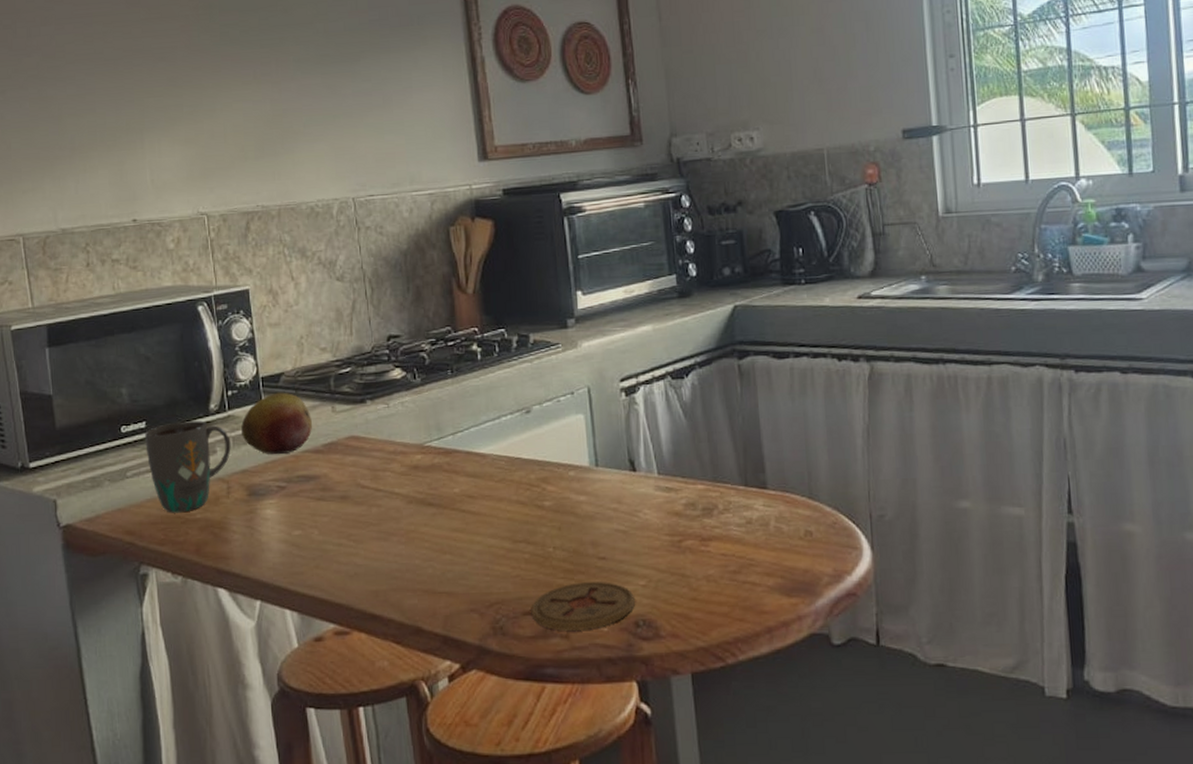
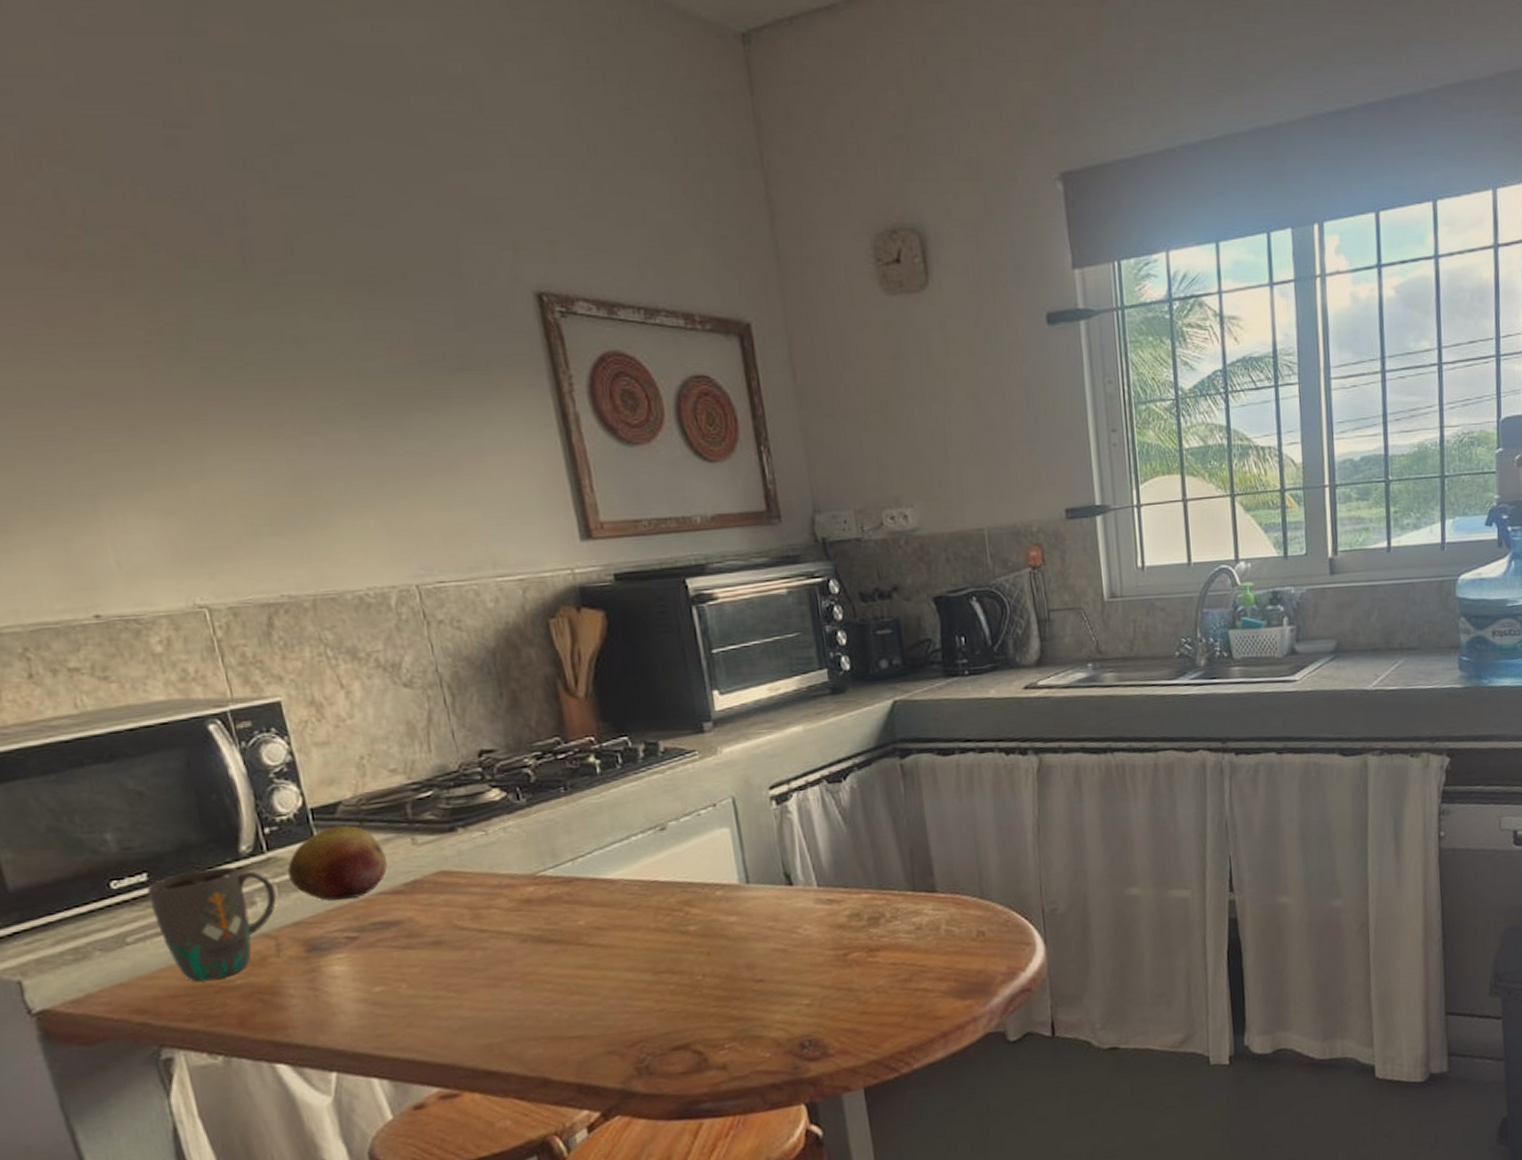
coaster: present [531,582,635,632] -> none [680,1005,799,1062]

